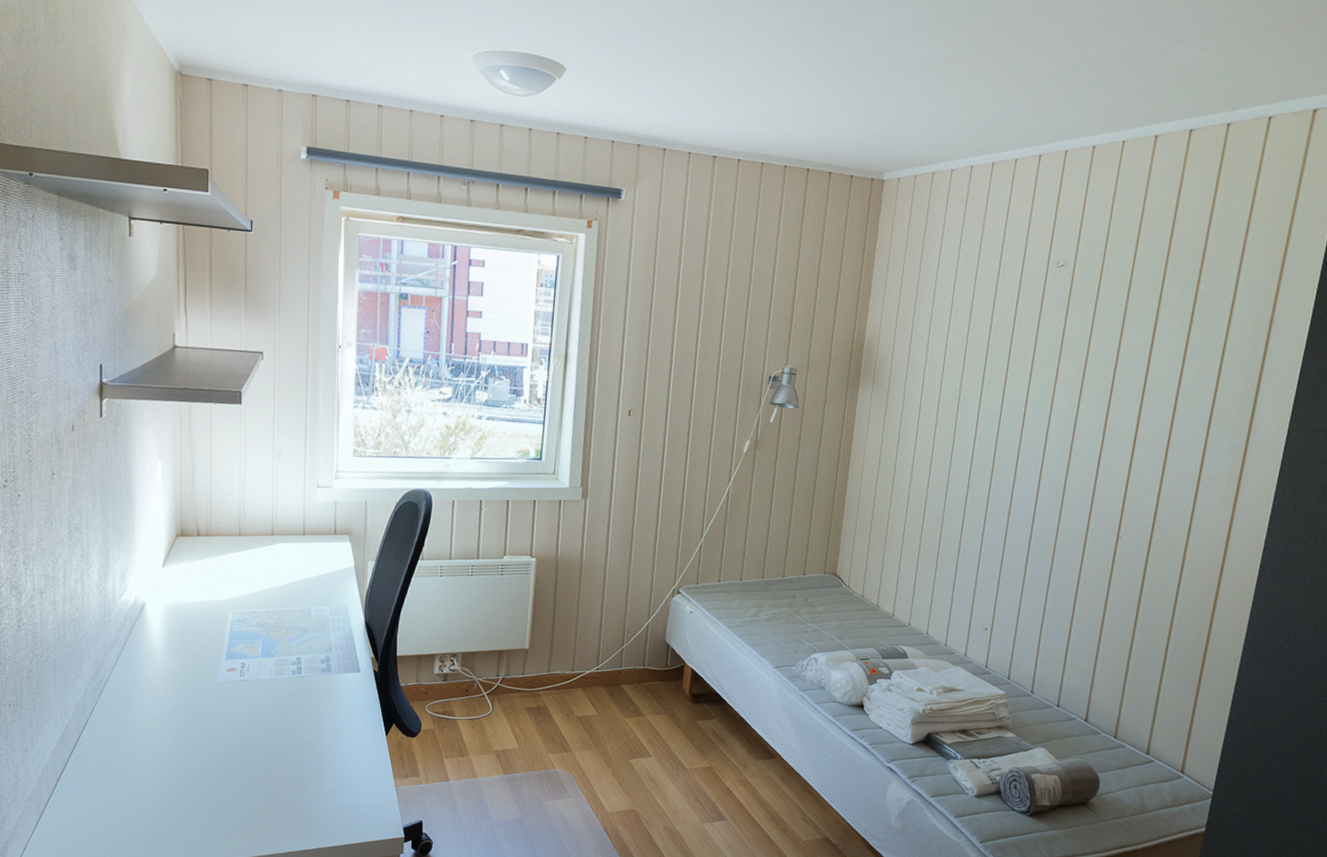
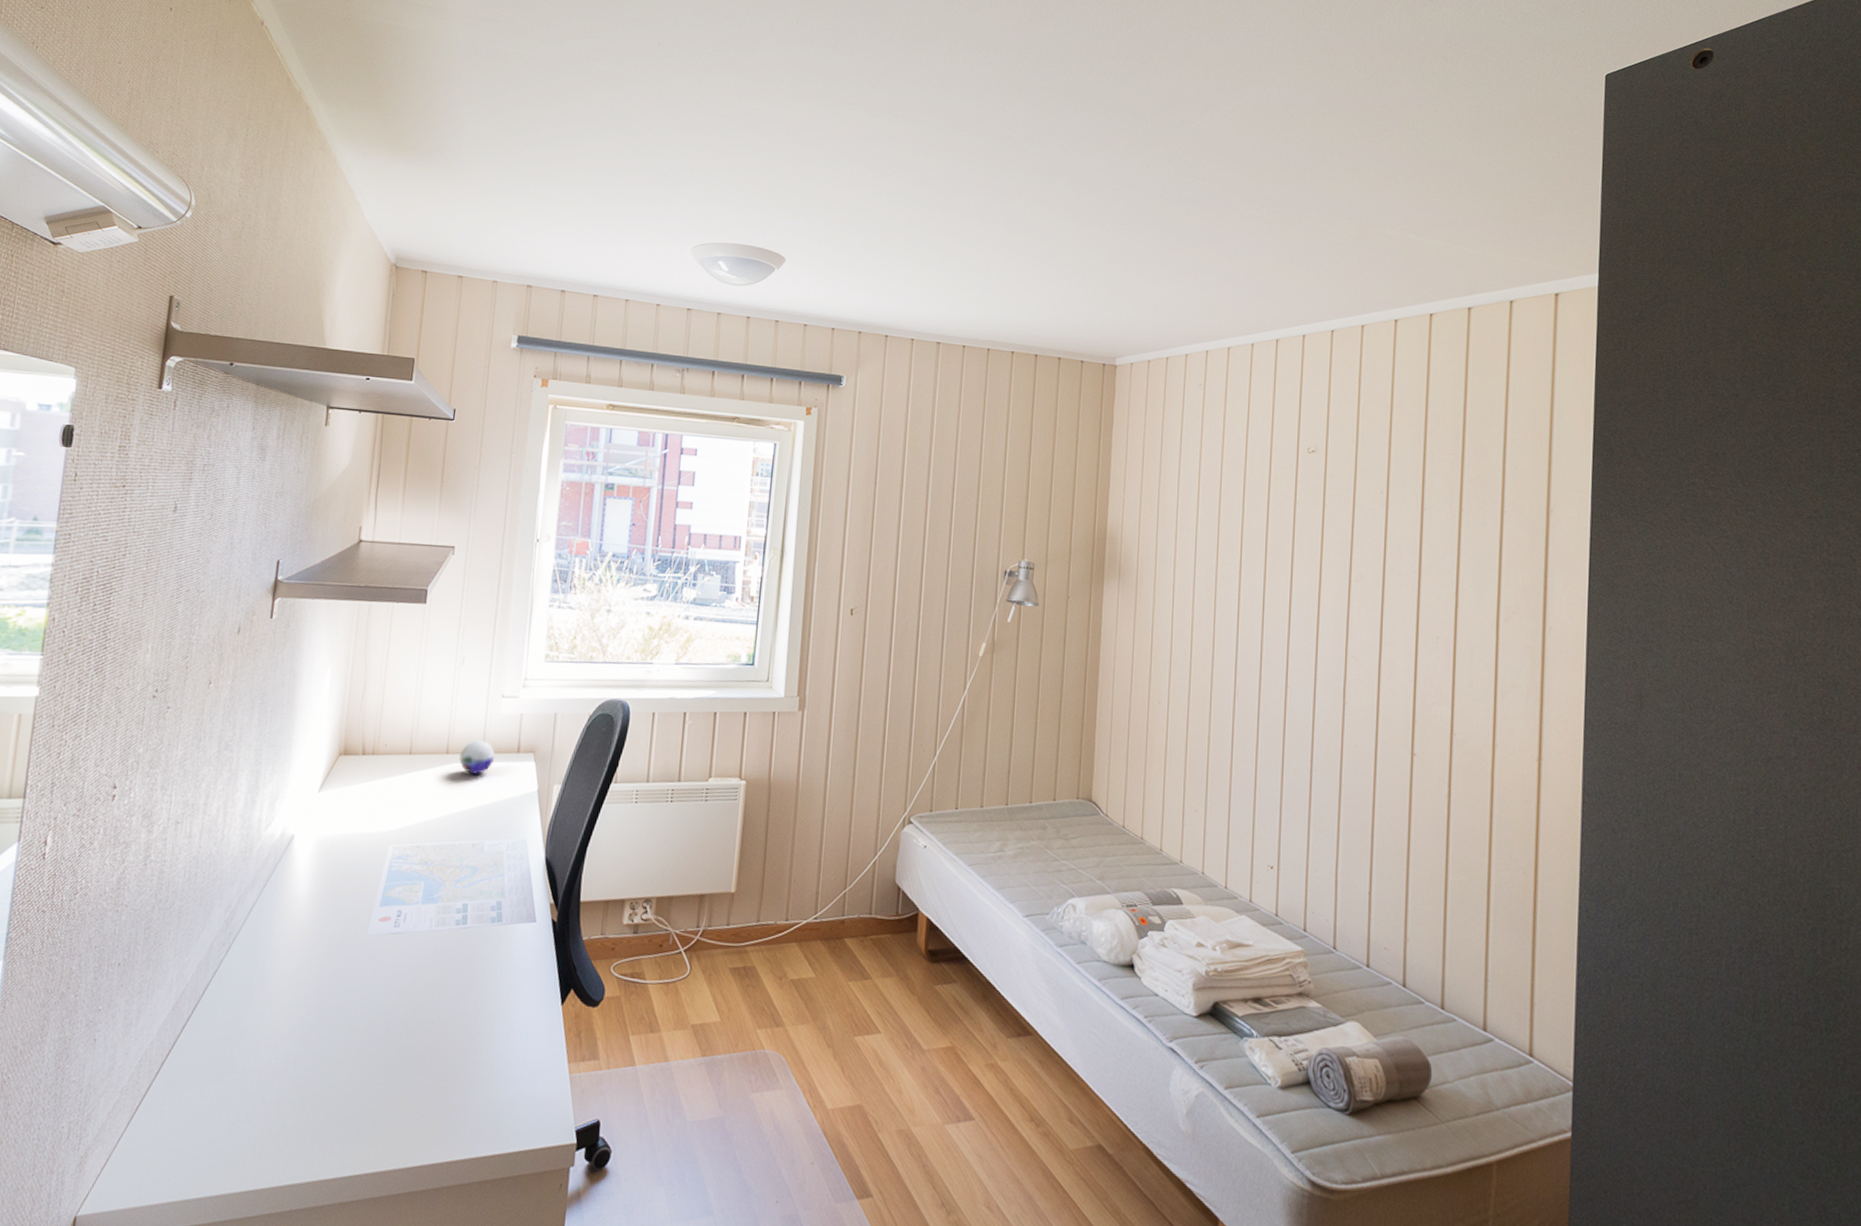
decorative orb: none [284,524,314,553] -> present [459,740,495,774]

